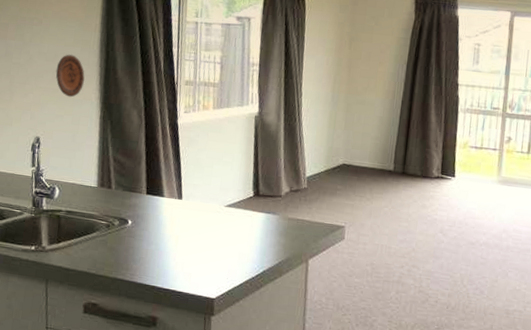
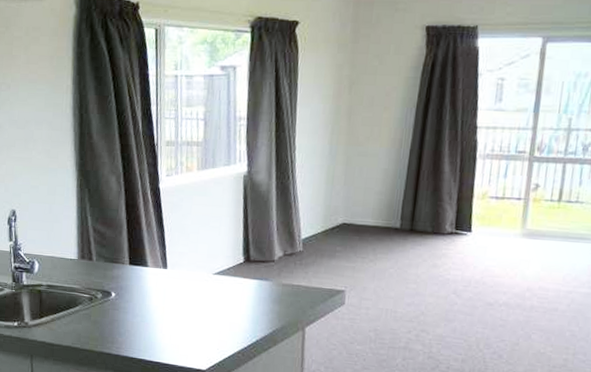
decorative plate: present [56,54,85,98] -> none [28,120,59,166]

